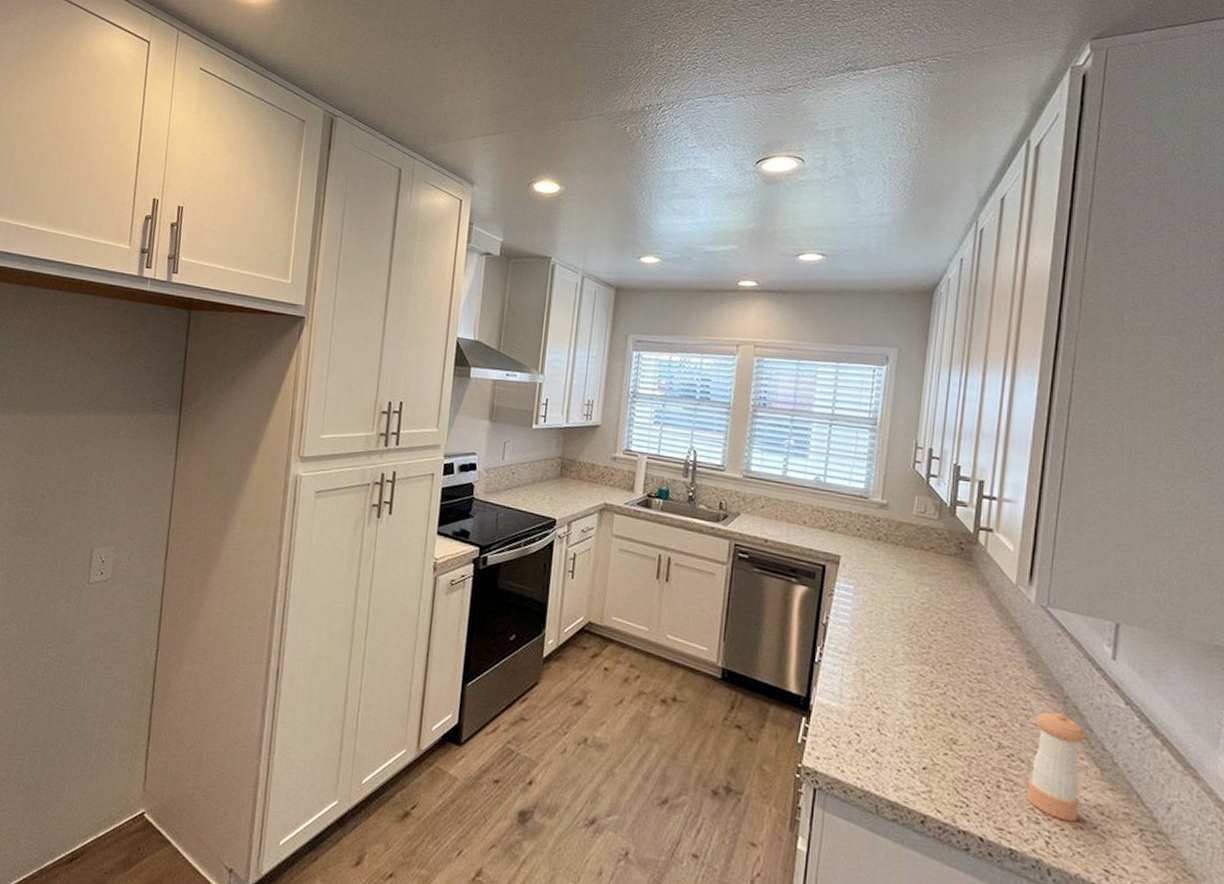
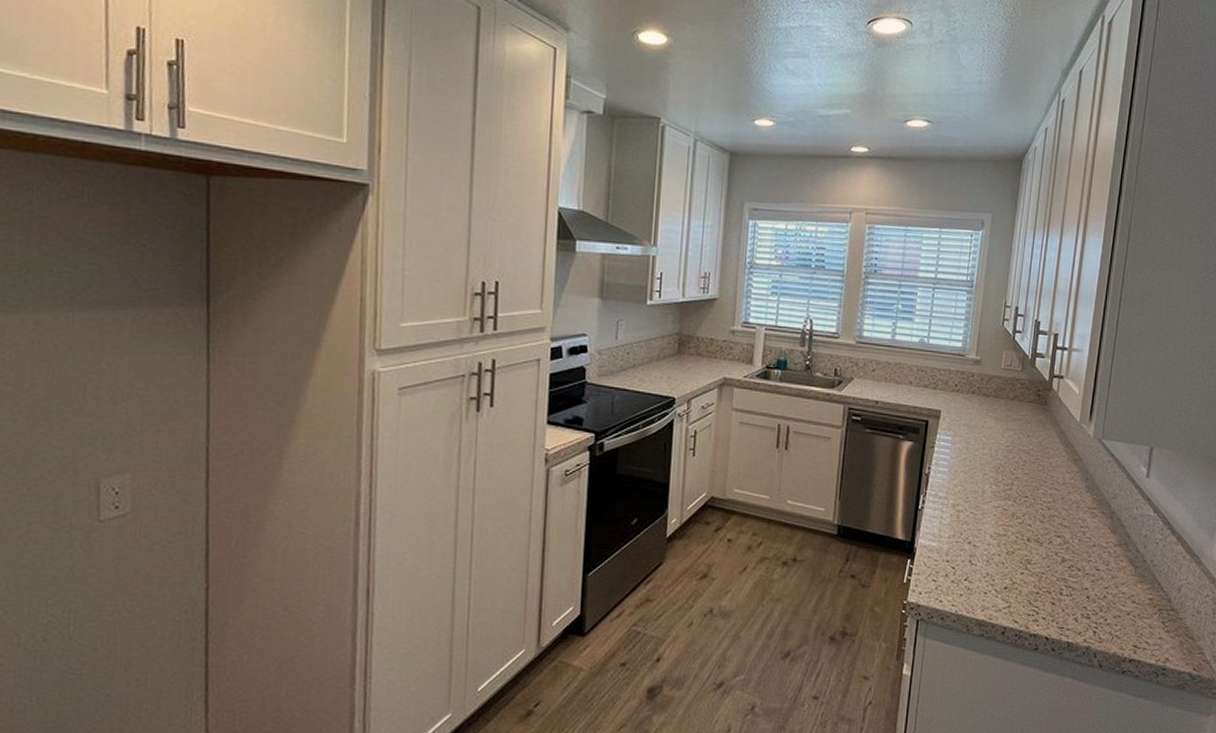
pepper shaker: present [1028,712,1086,822] -> none [1082,526,1125,613]

